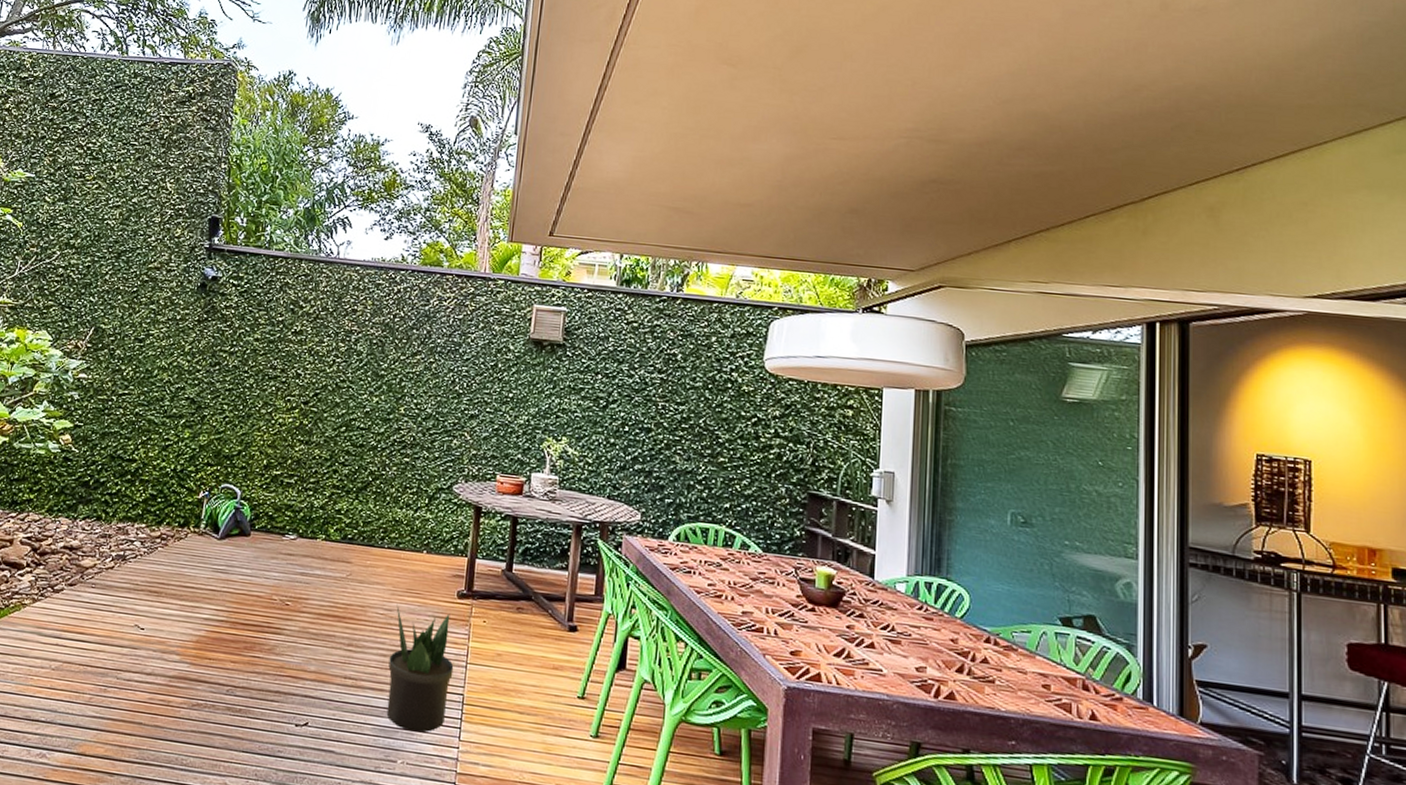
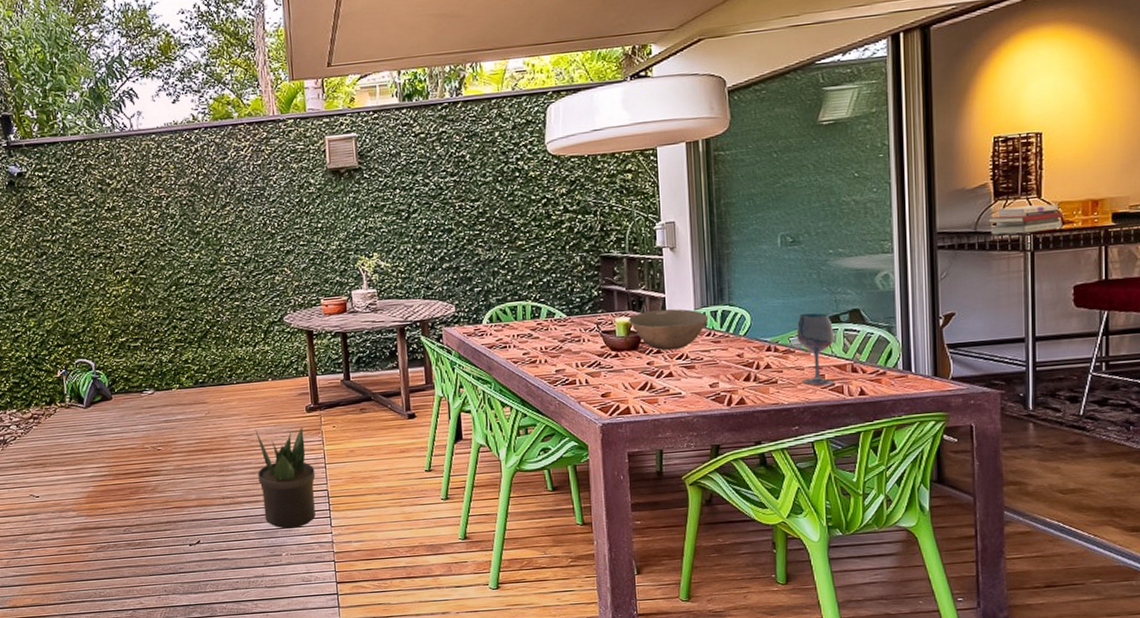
bowl: none [831,566,921,618] -> present [629,309,708,351]
wineglass: none [1022,607,1064,700] -> present [797,312,834,386]
books: none [1248,535,1334,576] -> present [988,204,1063,236]

